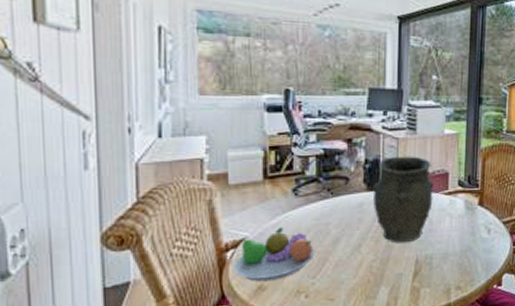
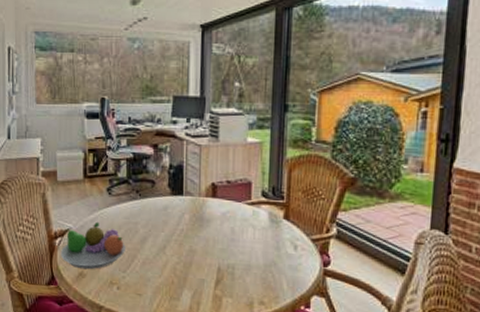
vase: present [372,156,434,243] -> none [176,162,236,250]

